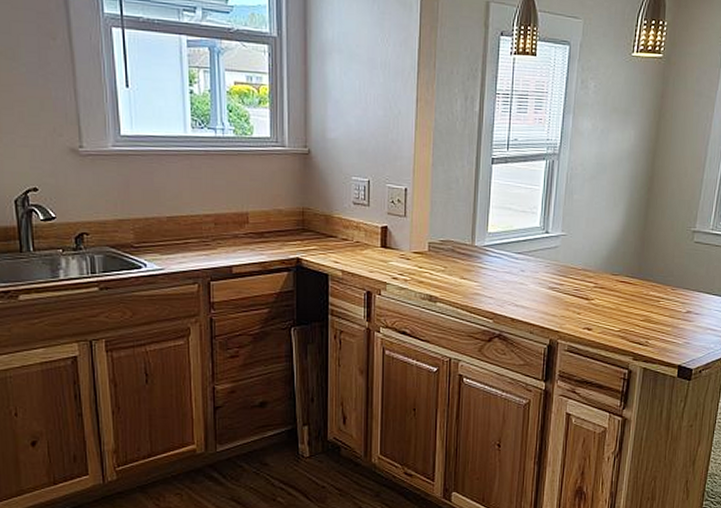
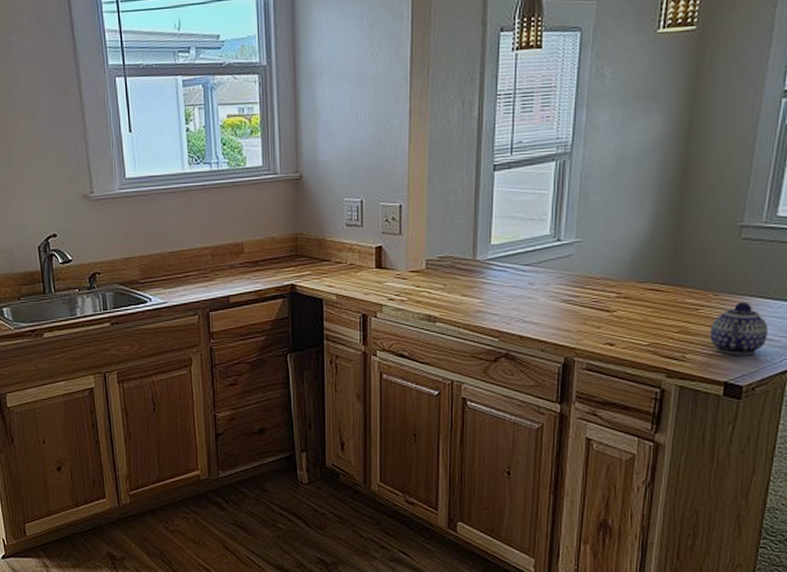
teapot: none [668,296,712,342] -> present [710,302,768,355]

